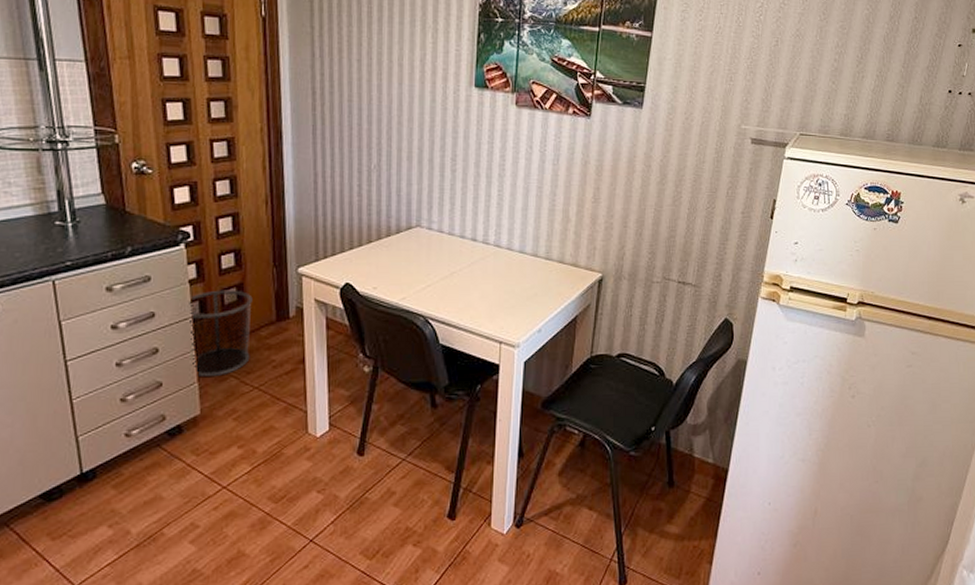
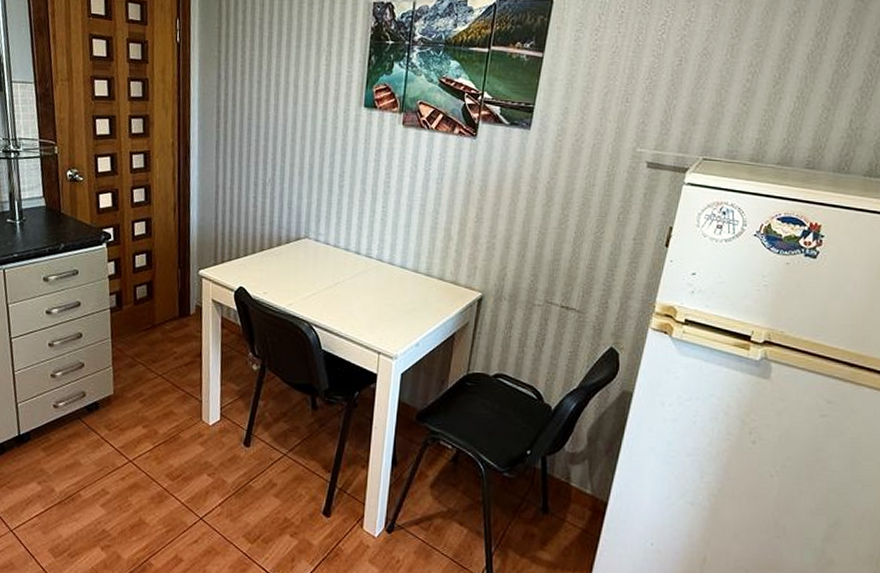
waste bin: present [189,290,253,376] -> none [108,286,160,362]

